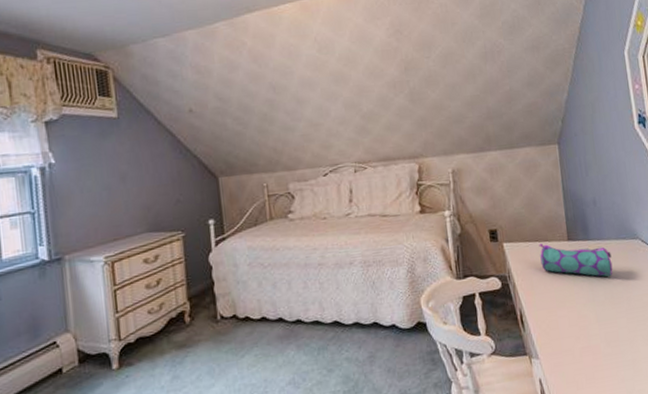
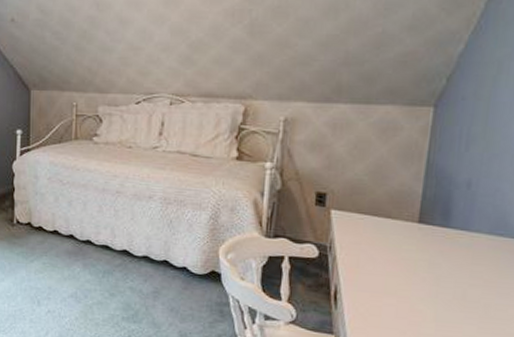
pencil case: present [539,243,613,277] -> none [375,219,476,276]

